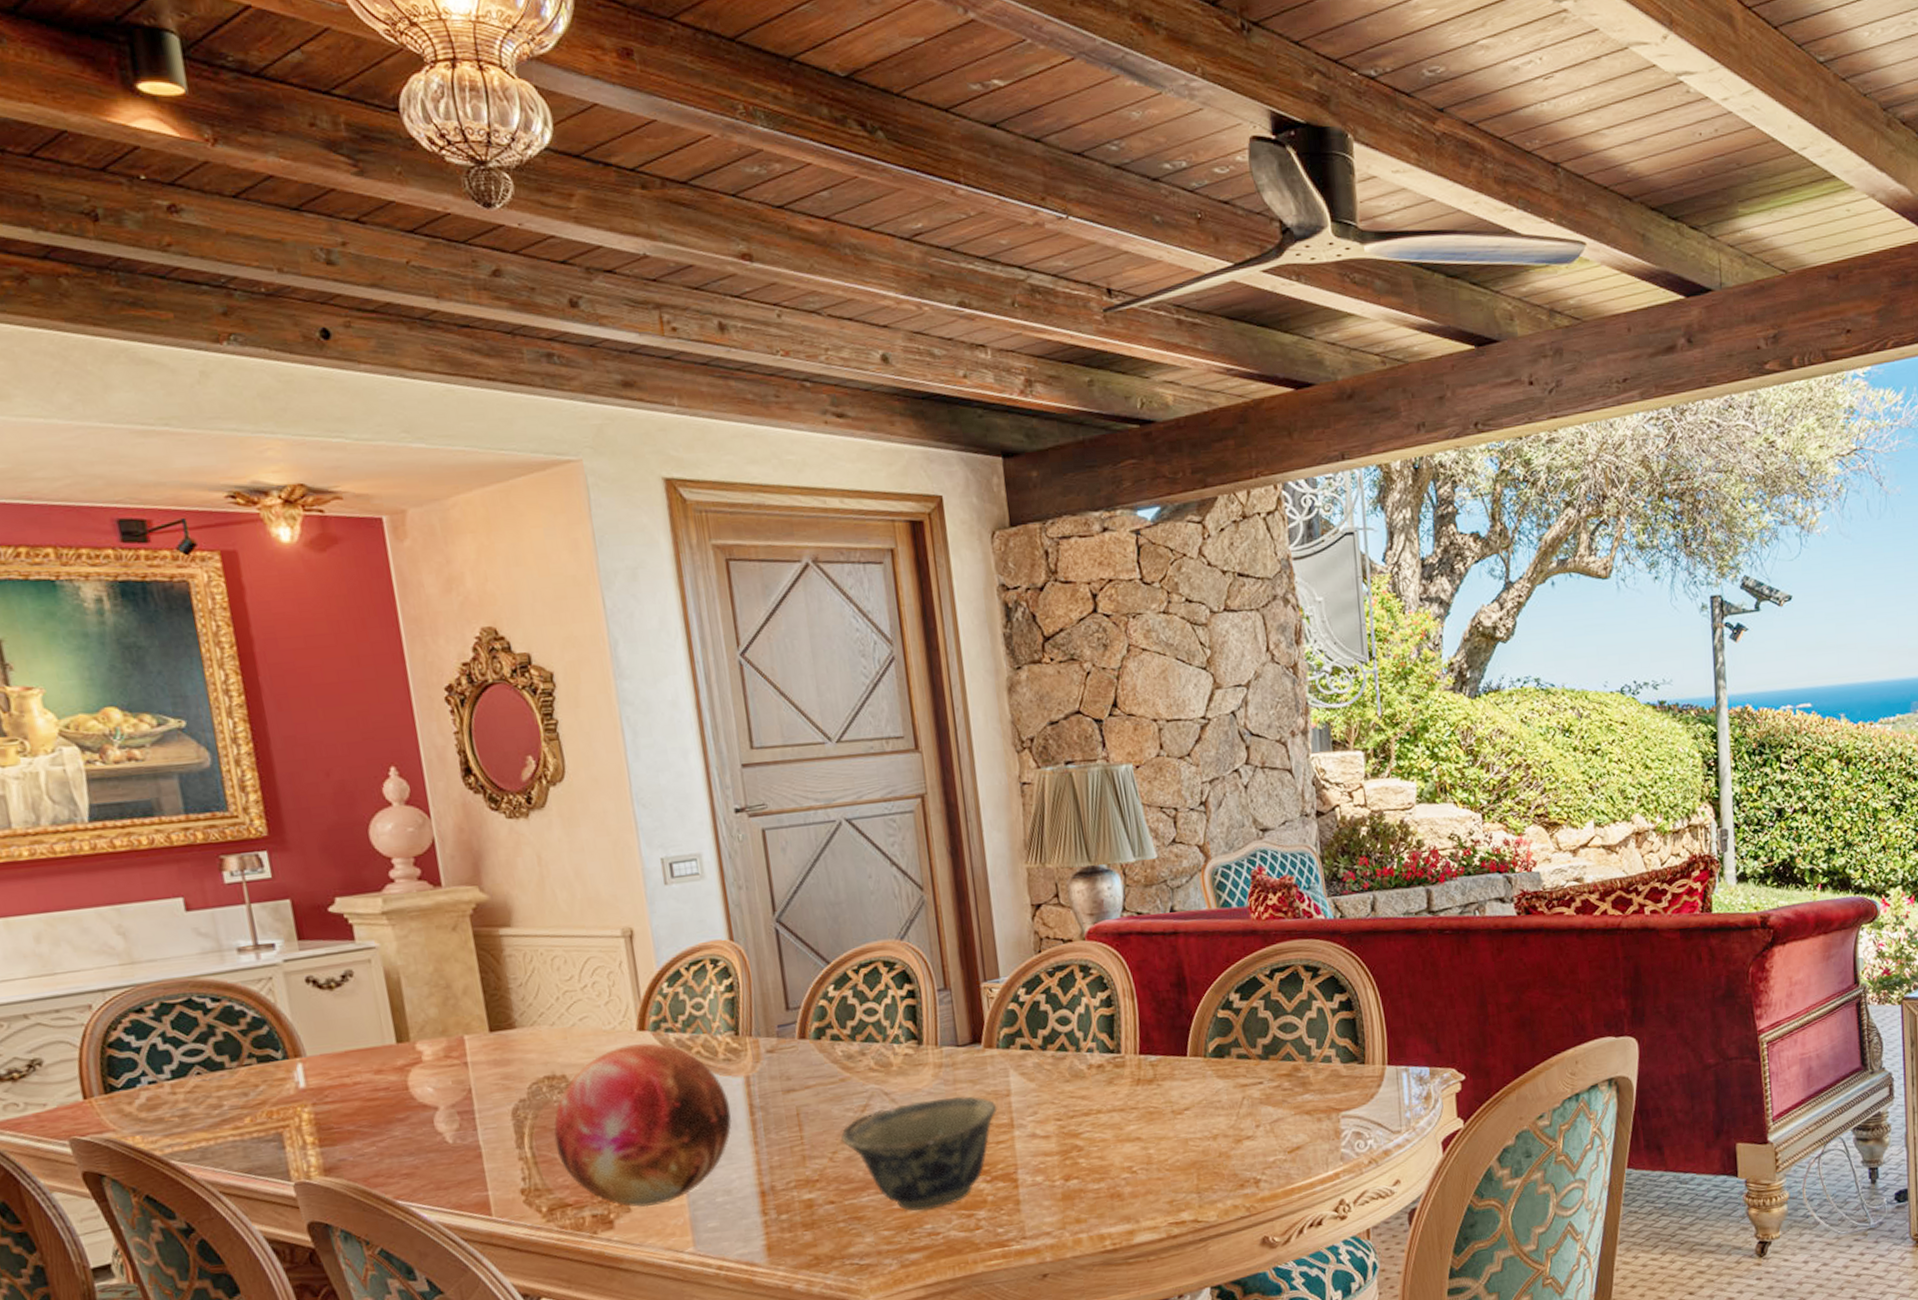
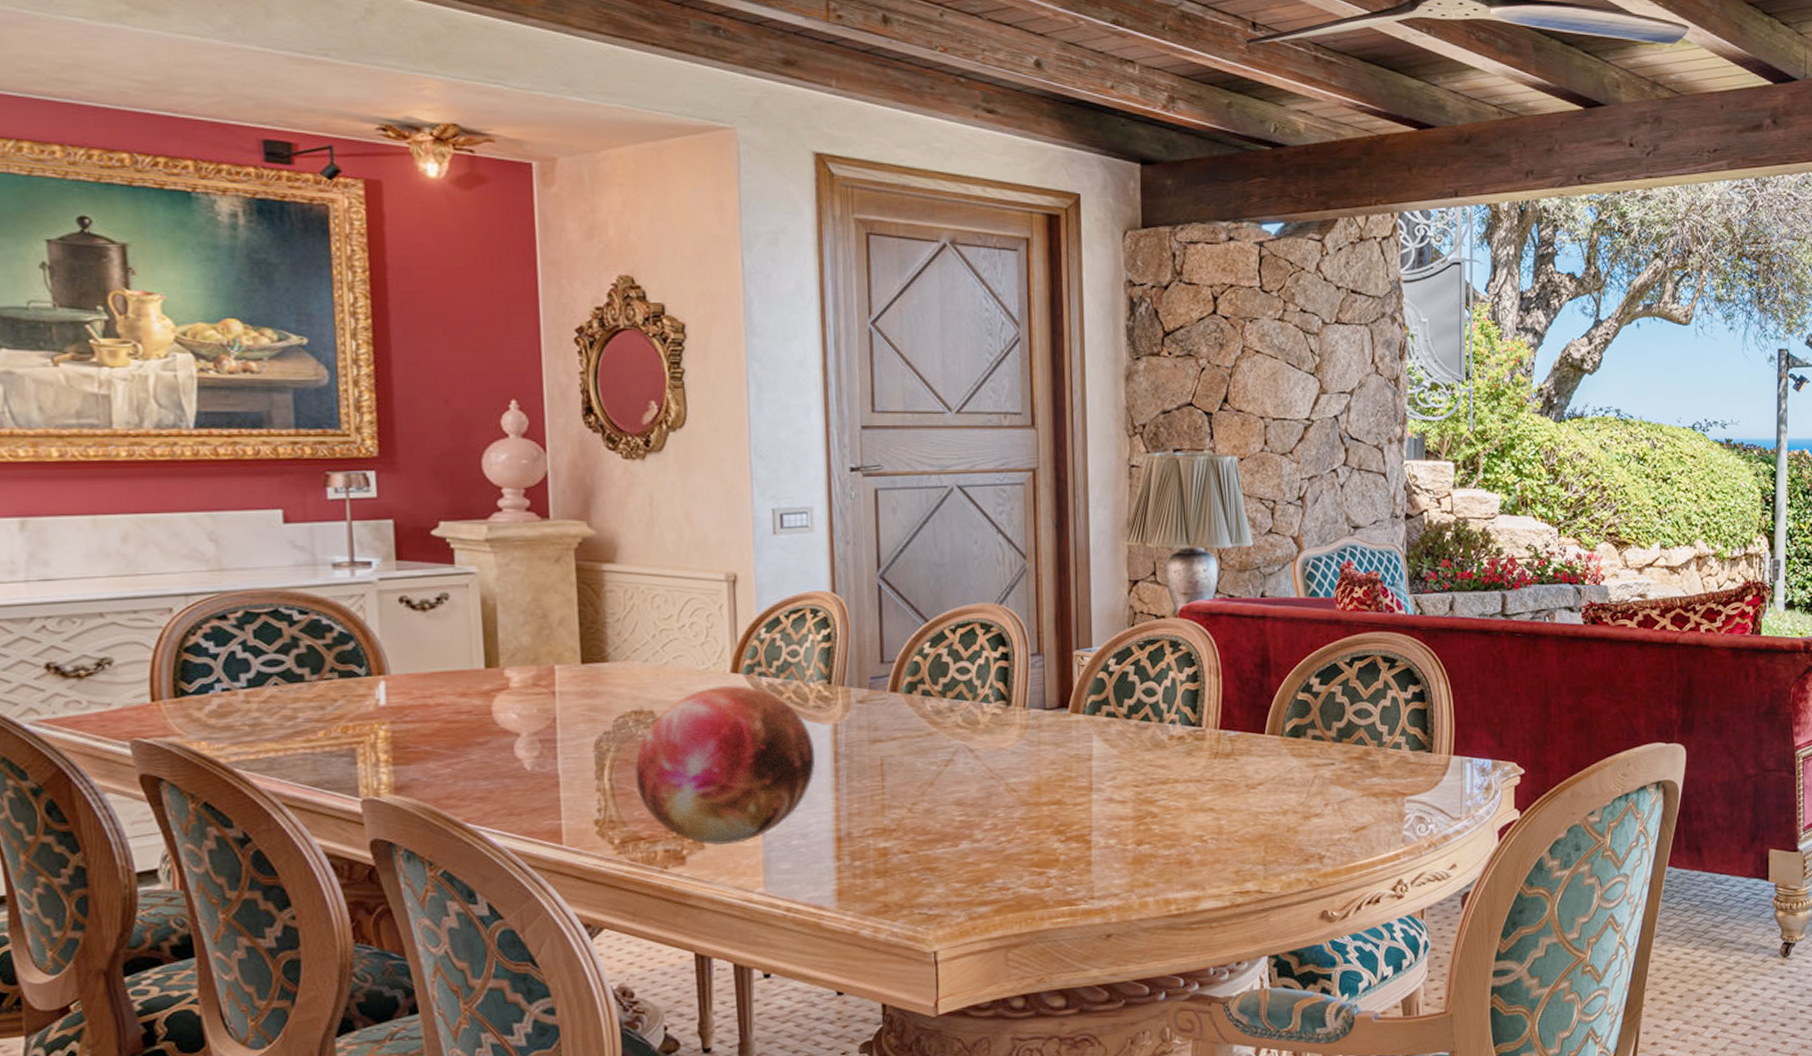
bowl: present [840,1096,997,1211] -> none [921,757,1078,866]

